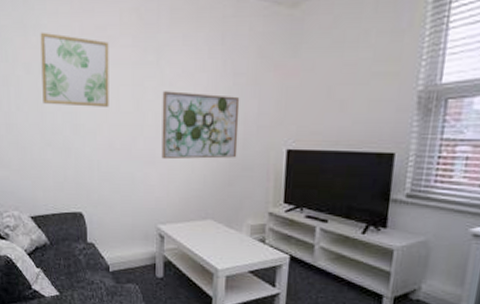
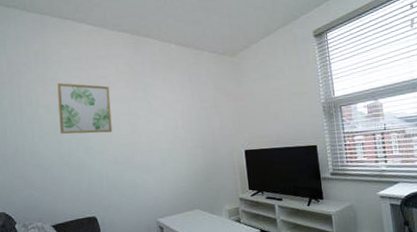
wall art: present [161,91,240,160] -> none [151,116,211,167]

